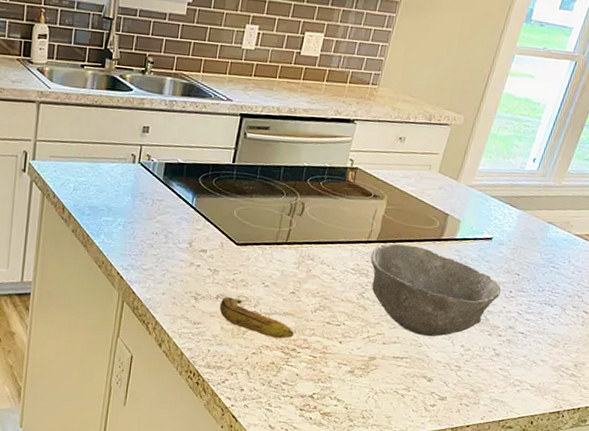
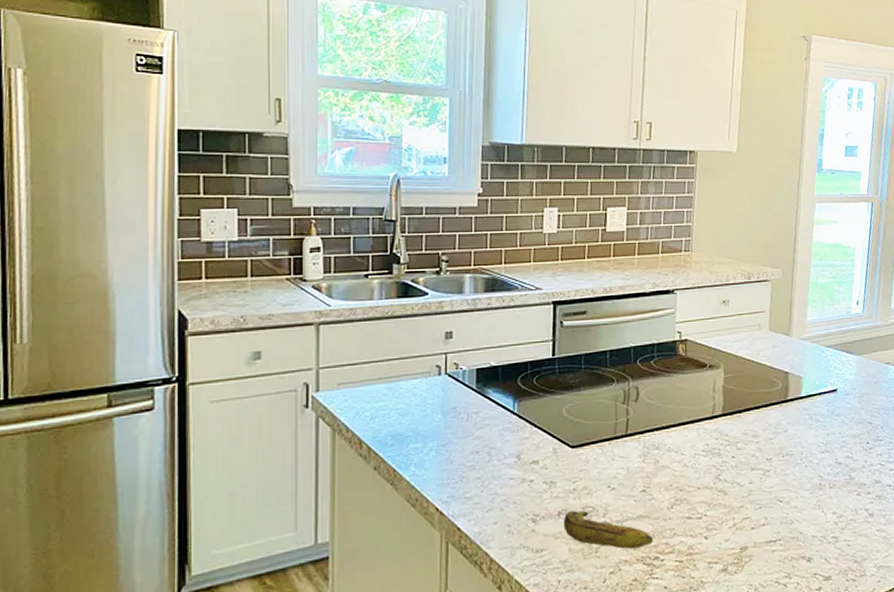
bowl: present [370,243,501,337] -> none [719,412,858,511]

